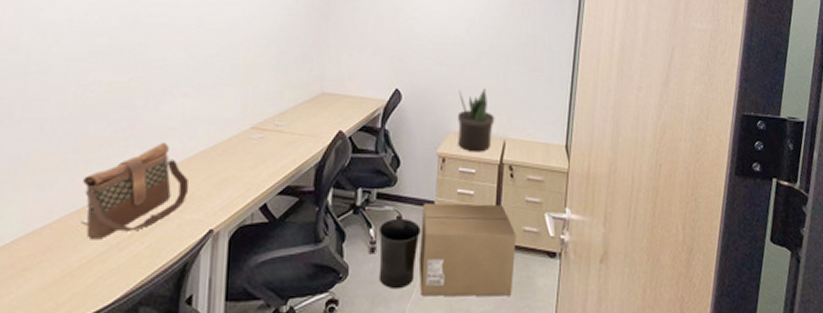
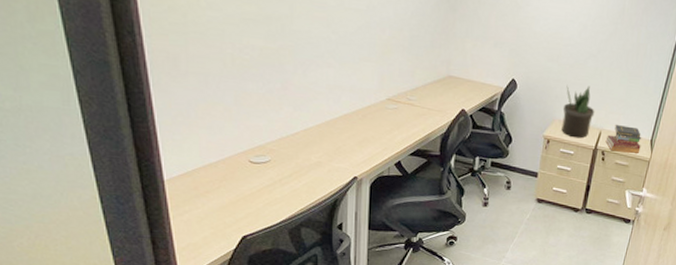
shoulder bag: present [83,143,188,240] -> none [247,104,335,175]
waste bin: present [378,218,421,288] -> none [489,182,525,233]
box: present [420,203,516,297] -> none [521,174,601,247]
books: none [512,131,555,164] -> present [605,125,642,153]

